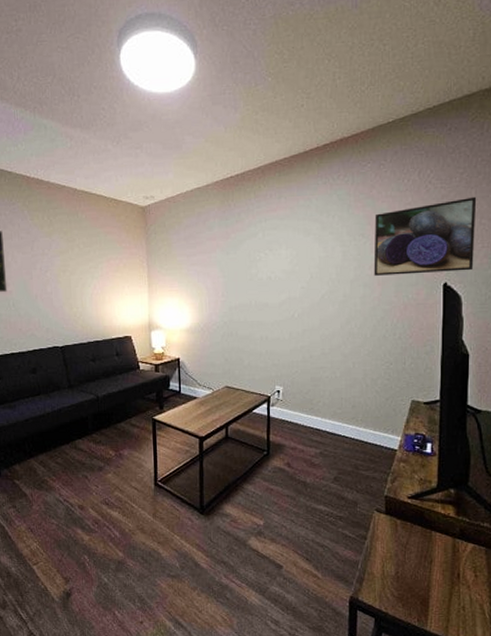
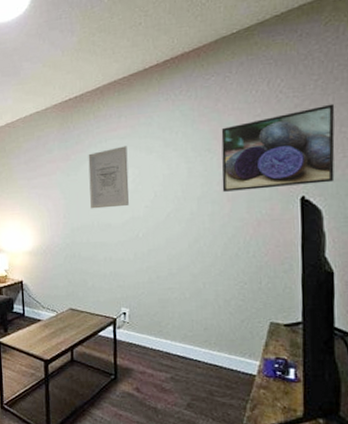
wall art: none [248,227,287,288] -> present [88,146,129,209]

